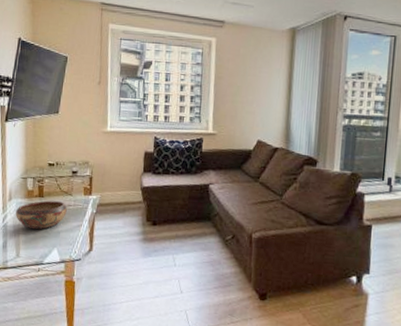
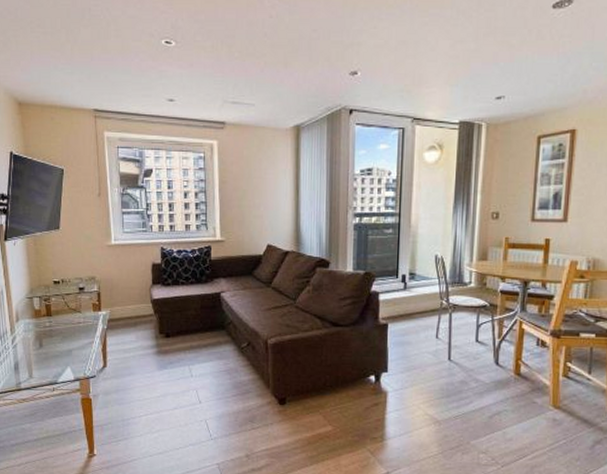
decorative bowl: present [15,200,67,230] -> none [24,319,77,350]

